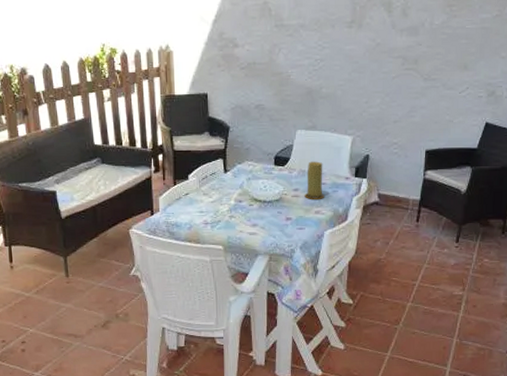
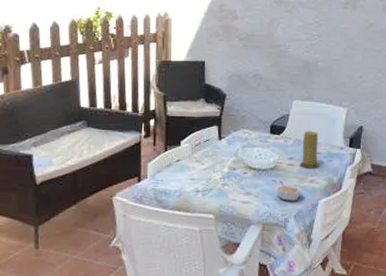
legume: none [281,213,308,232] -> present [275,181,302,201]

